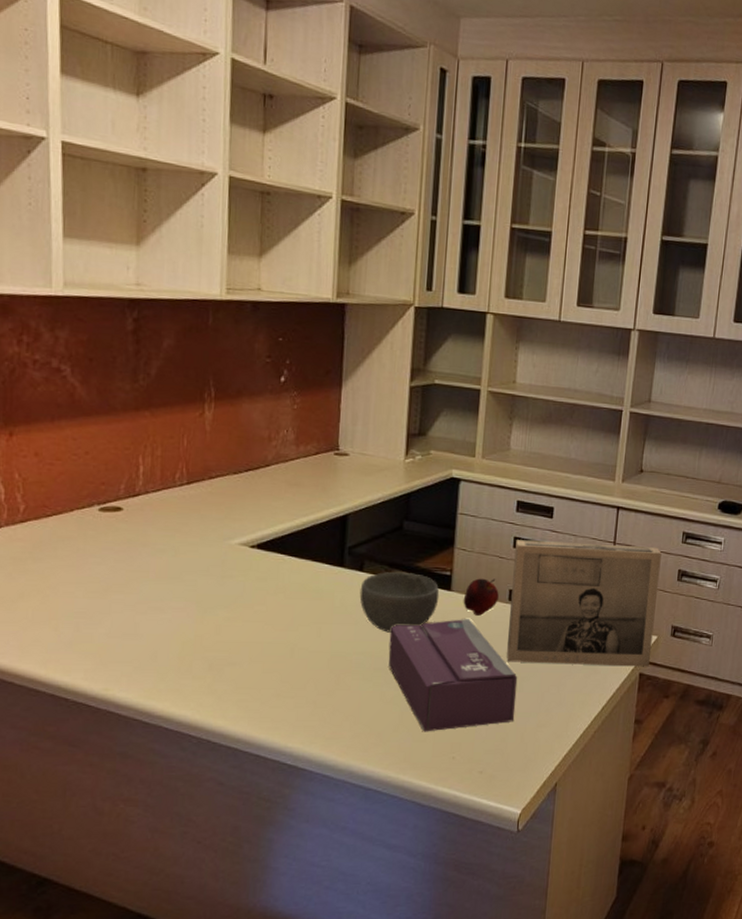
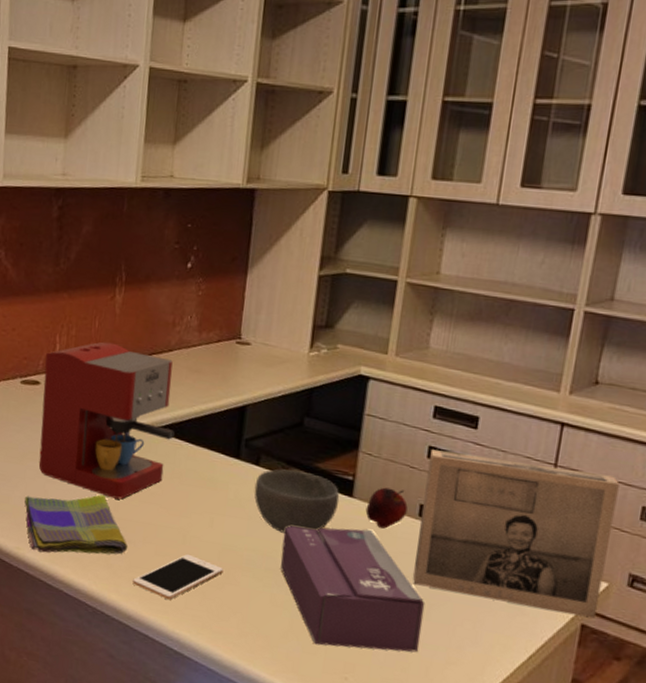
dish towel: none [111,620,233,690] -> present [24,495,128,555]
coffee maker: none [126,460,277,622] -> present [39,341,175,500]
cell phone: none [240,668,333,715] -> present [133,554,224,600]

